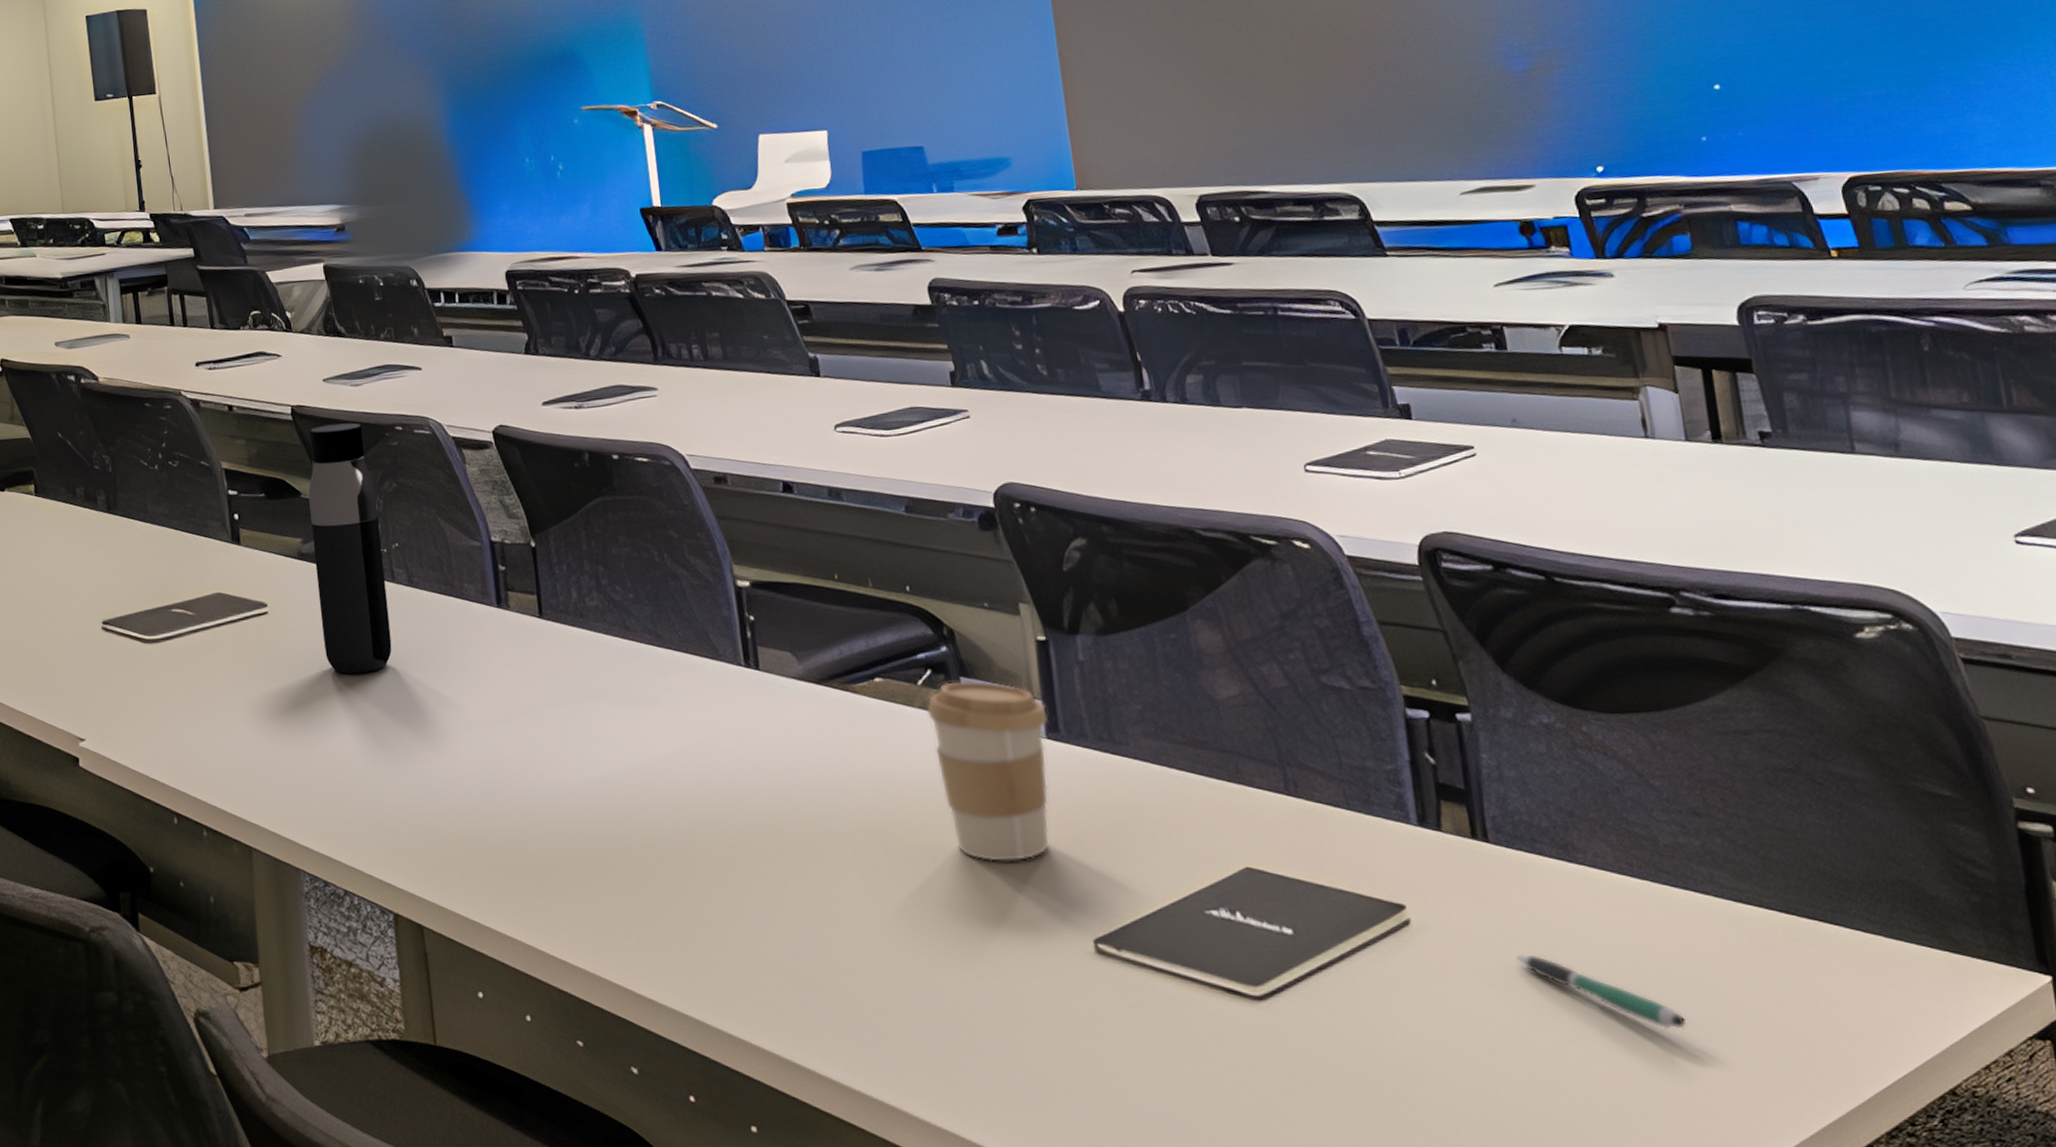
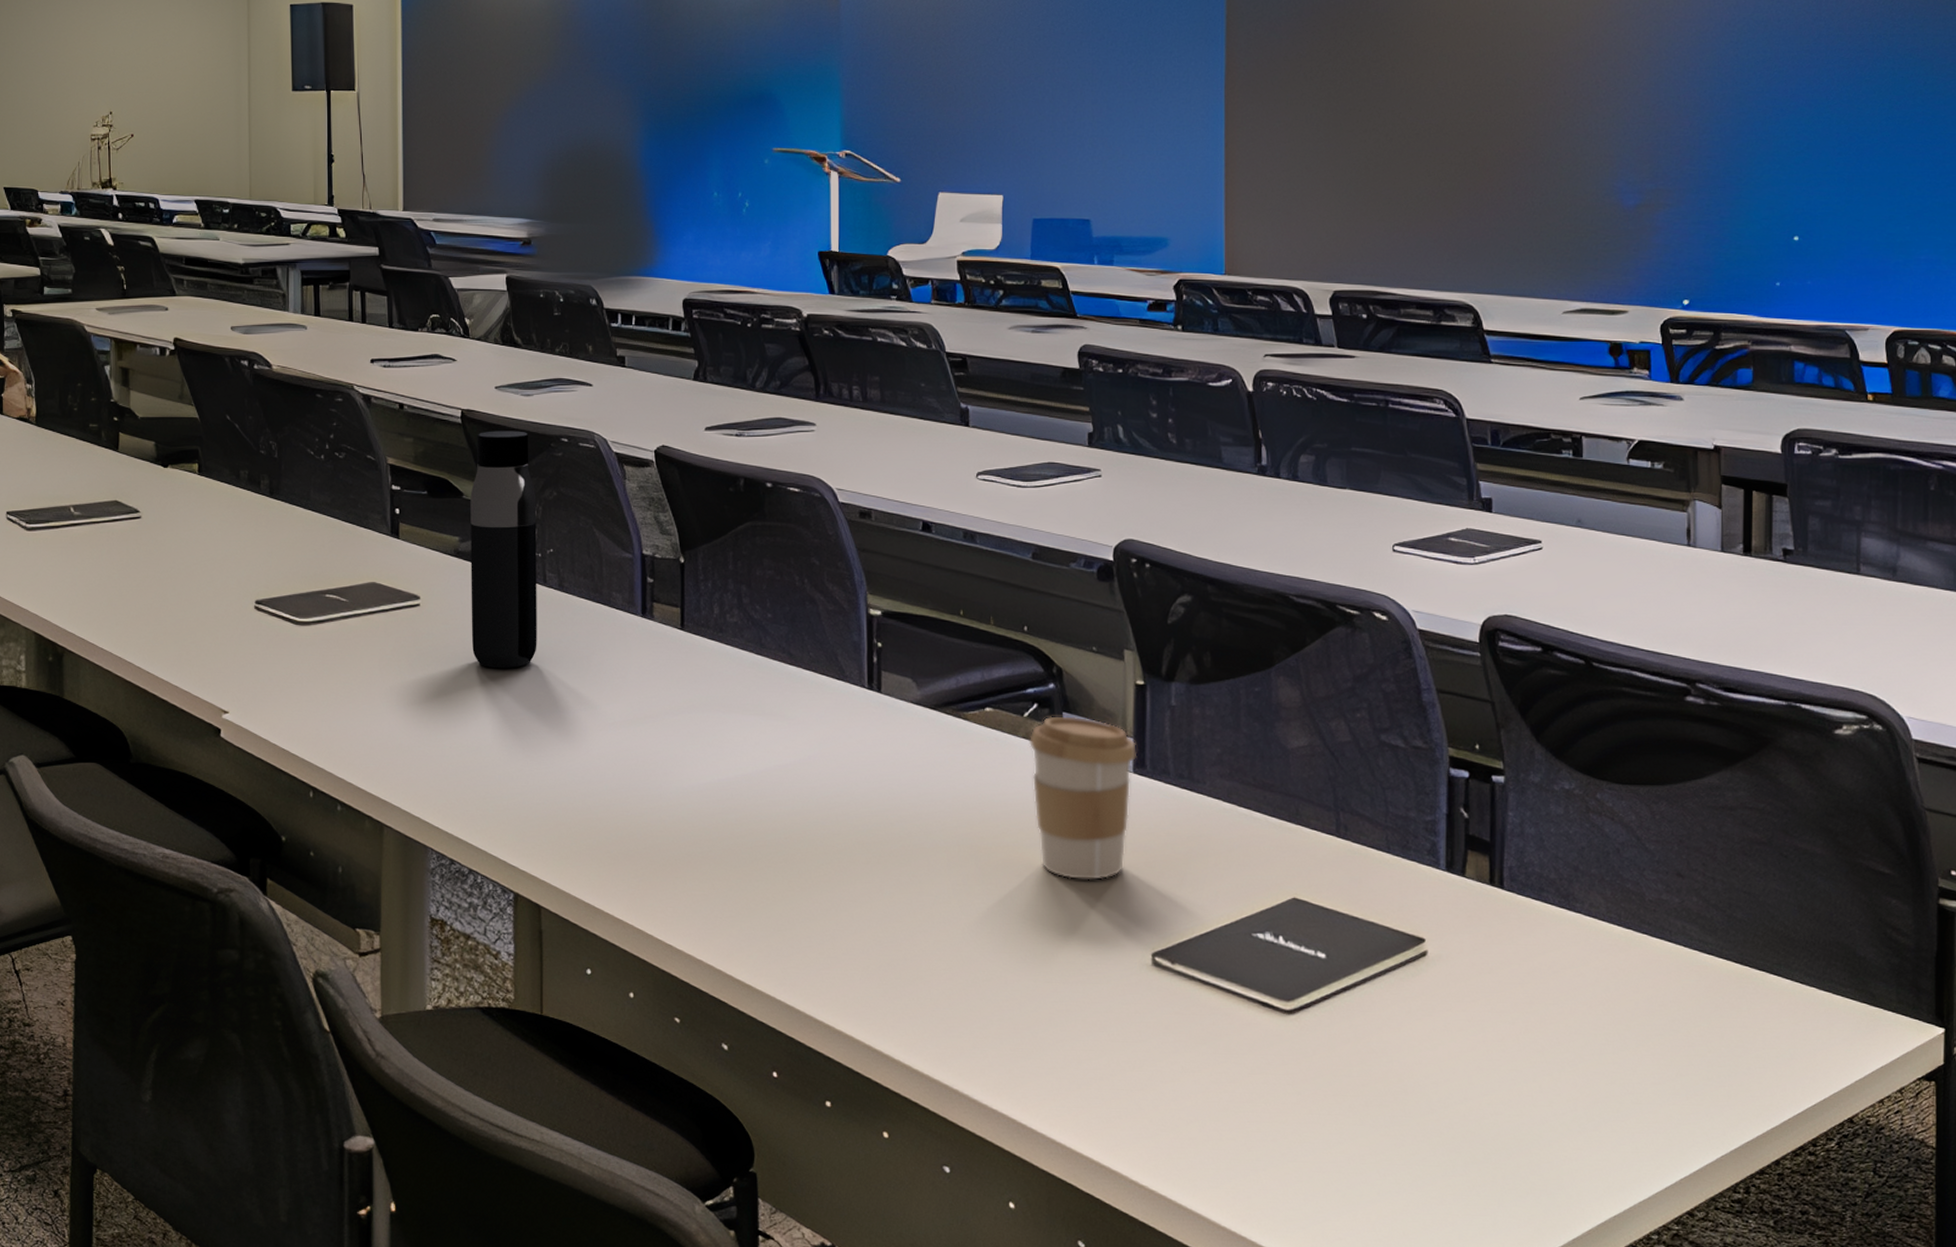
pen: present [1516,953,1687,1029] -> none [1512,986,1645,1057]

